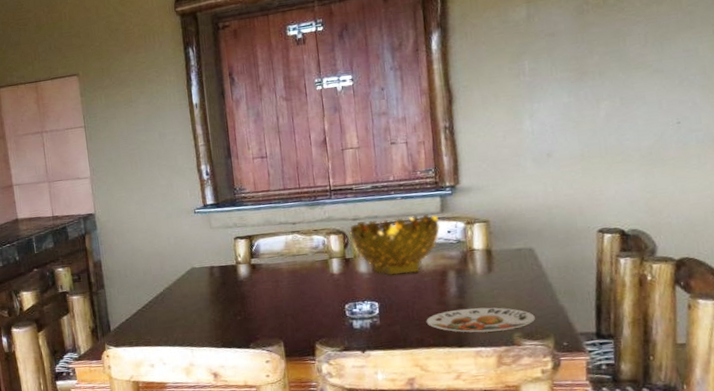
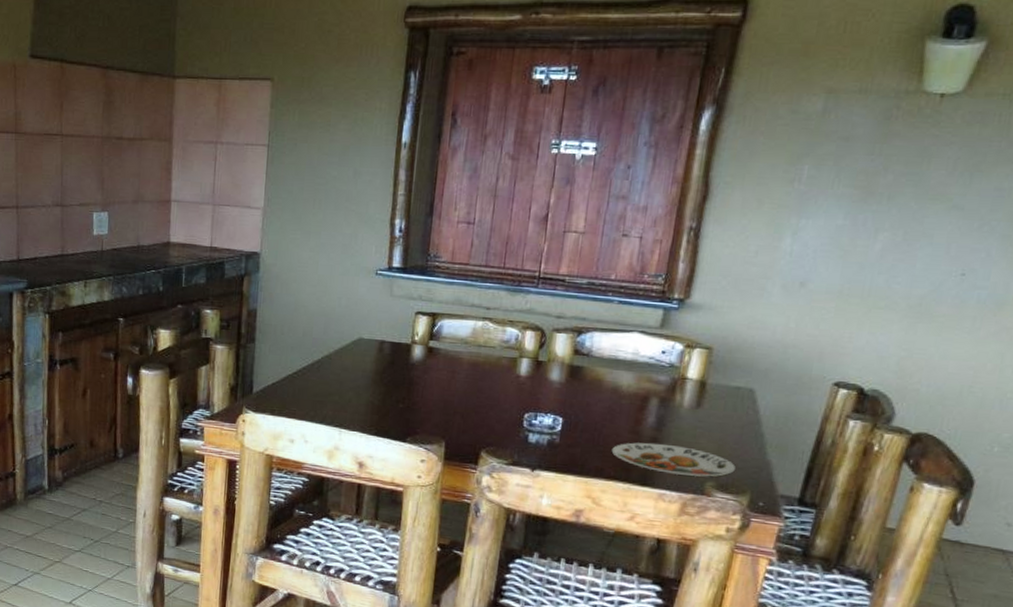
decorative bowl: present [350,213,441,276] -> none [549,321,656,392]

